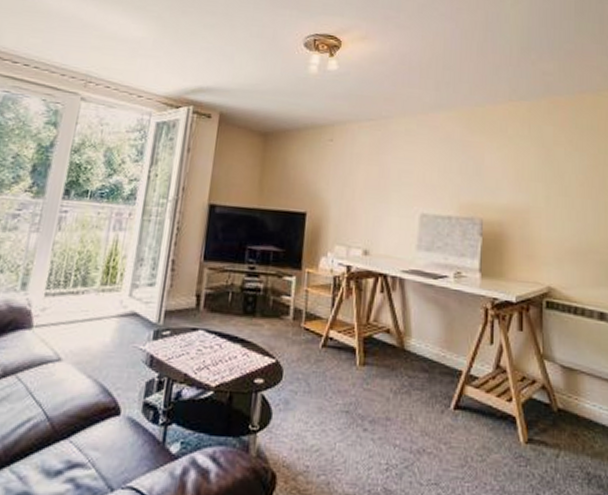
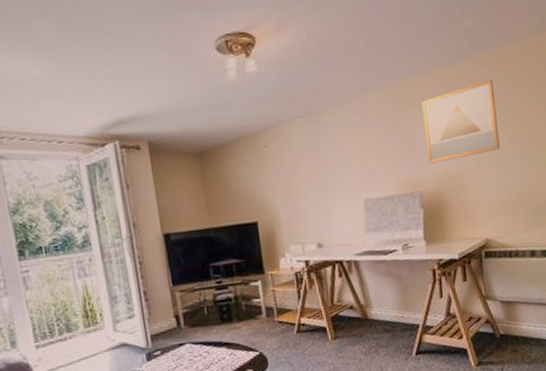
wall art: none [492,122,570,193] -> present [422,79,500,164]

